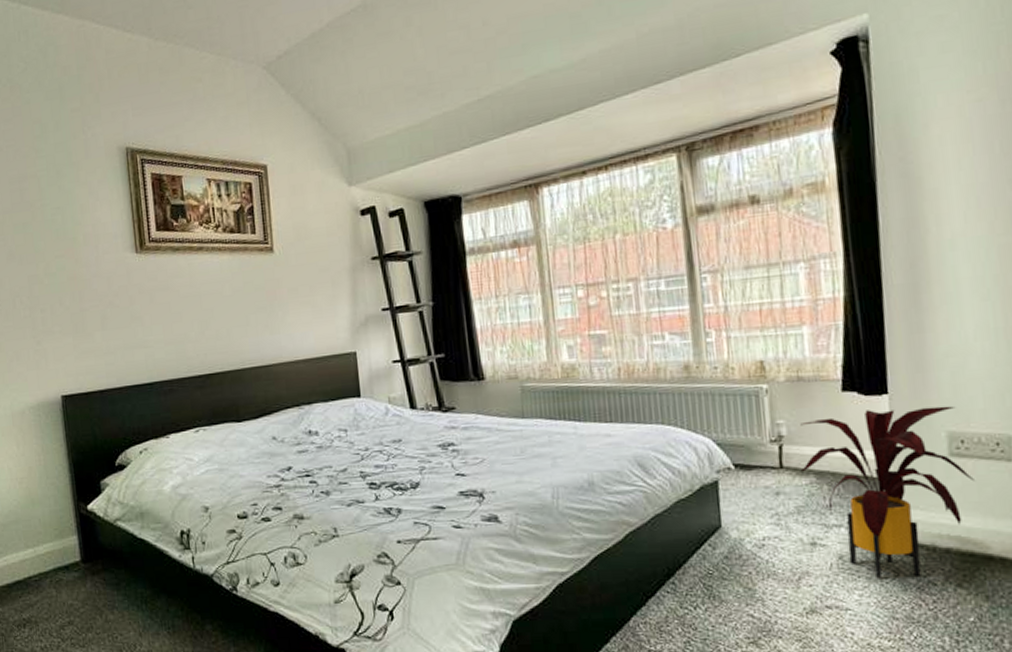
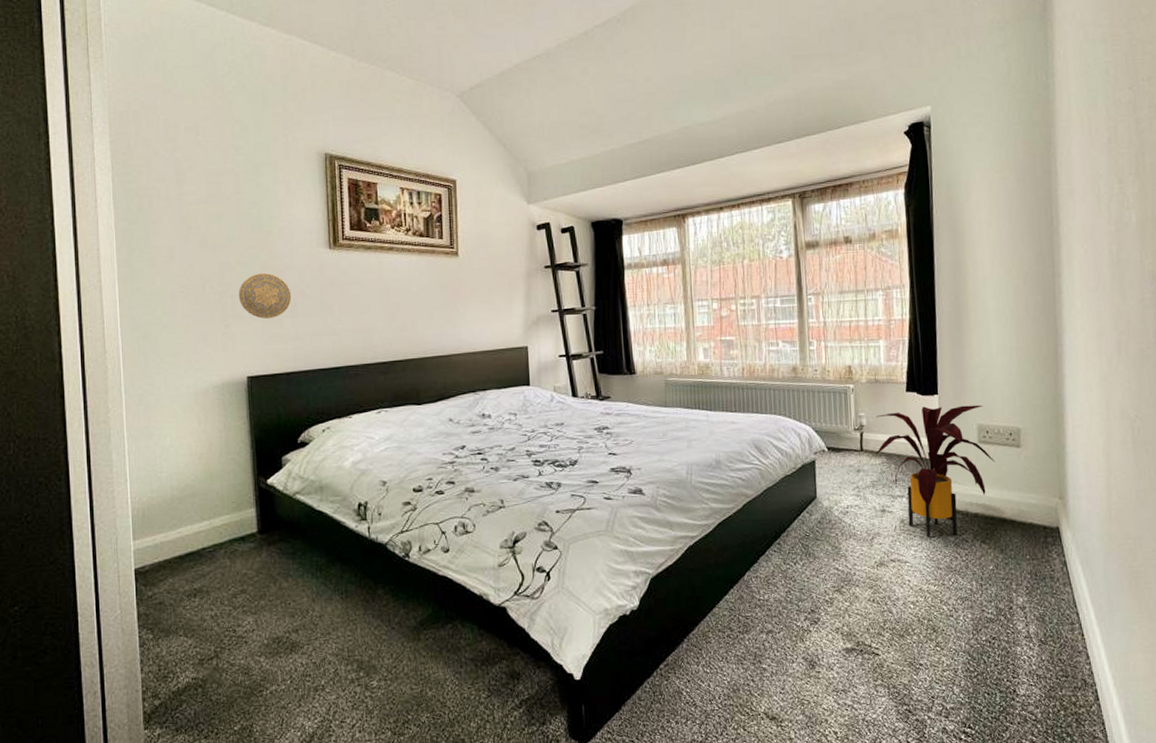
decorative plate: none [47,283,101,333] -> present [238,272,292,319]

